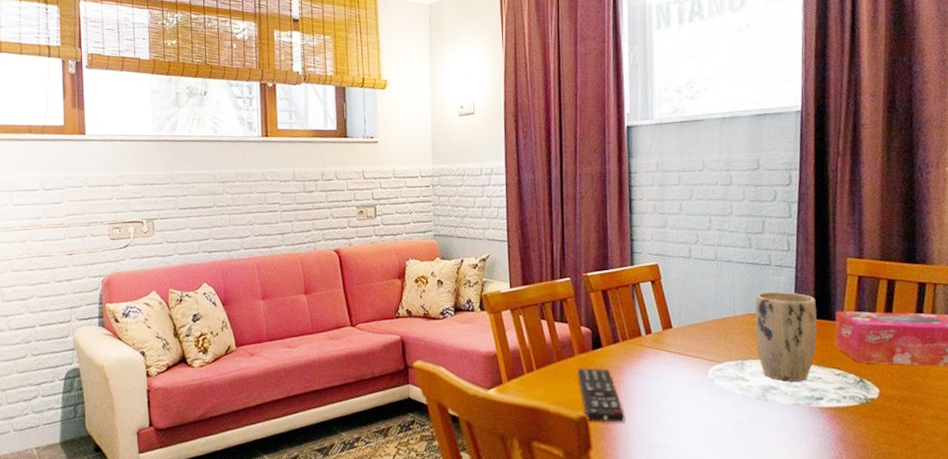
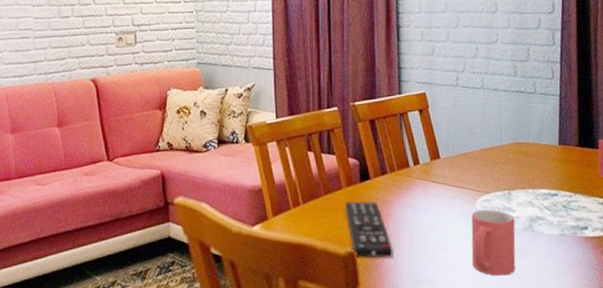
mug: none [703,379,748,443] -> present [471,210,516,276]
plant pot: present [755,291,817,382] -> none [521,119,581,212]

